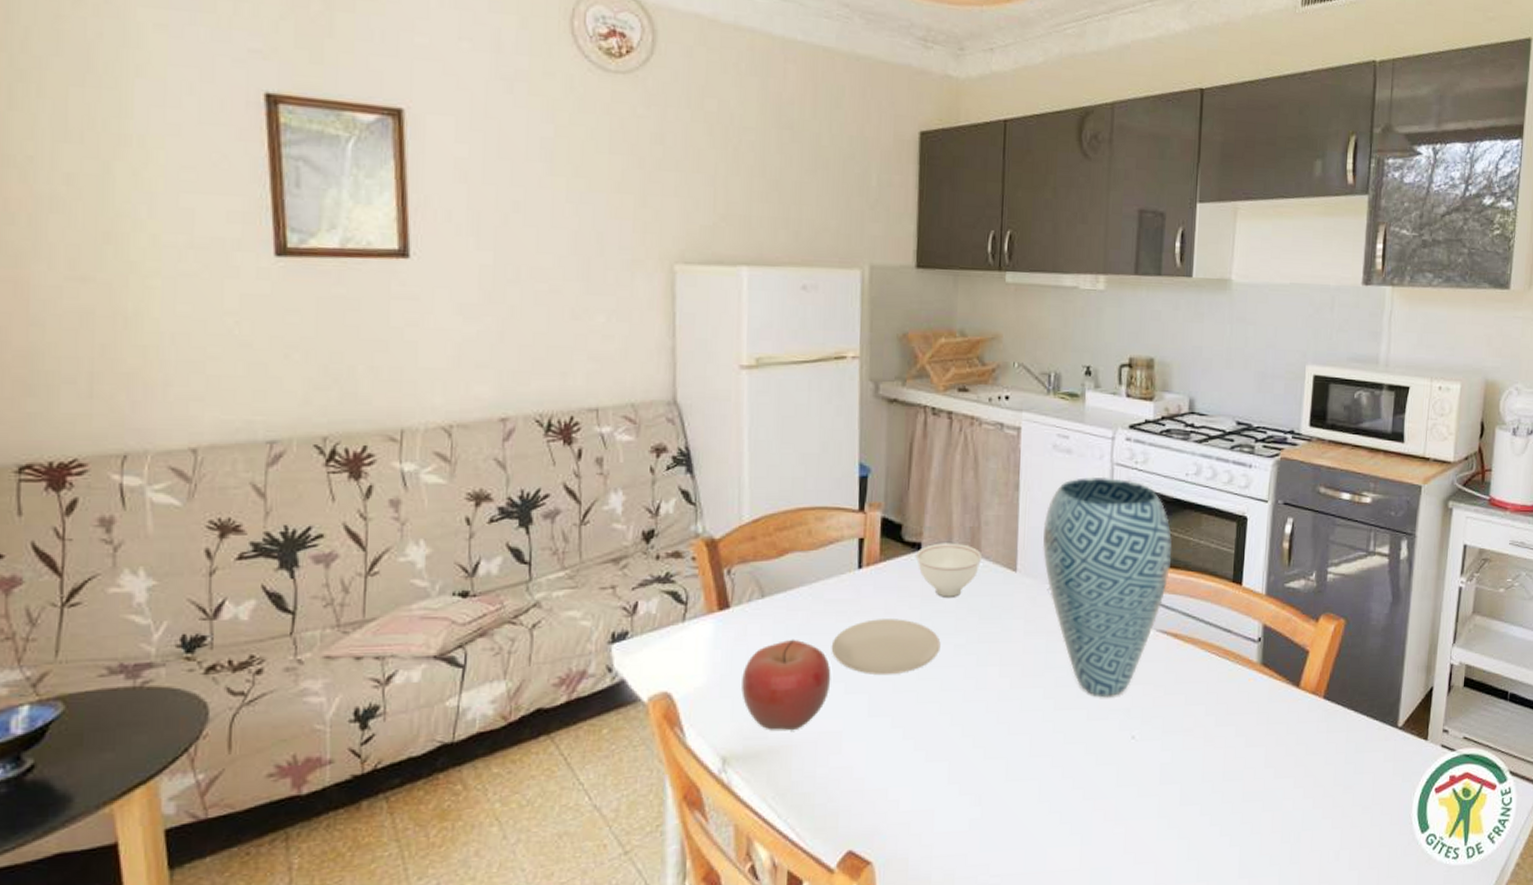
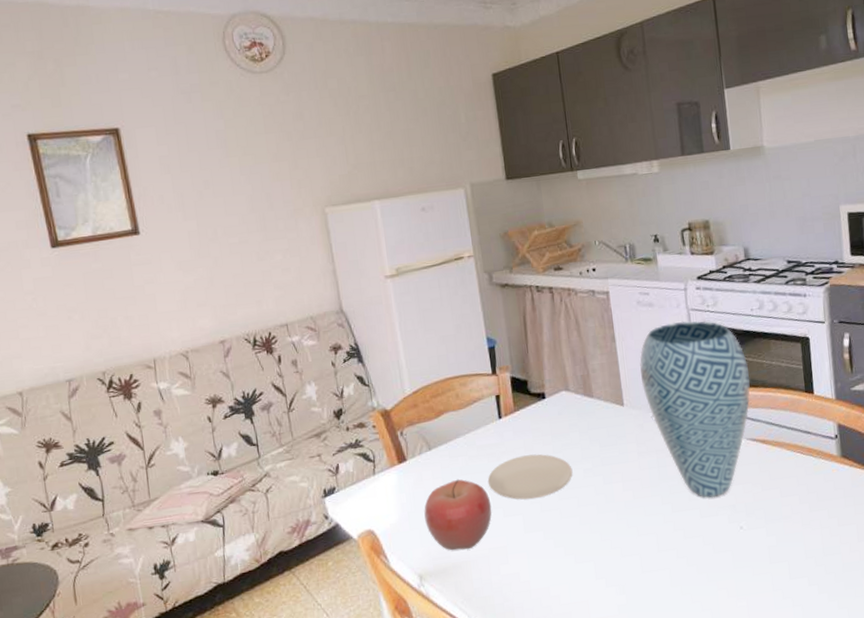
bowl: present [915,543,983,597] -> none [541,389,595,433]

